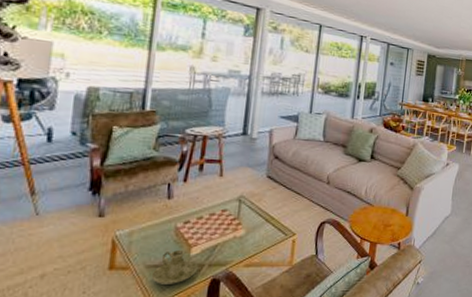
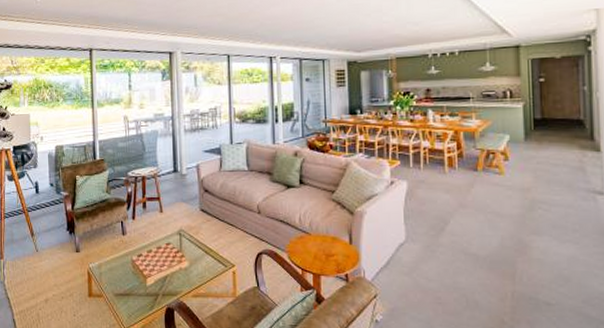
candle holder: present [151,249,198,284] -> none [119,280,154,311]

